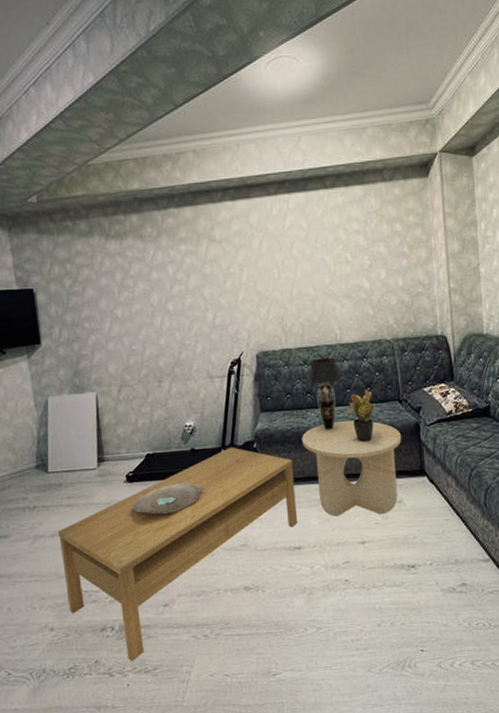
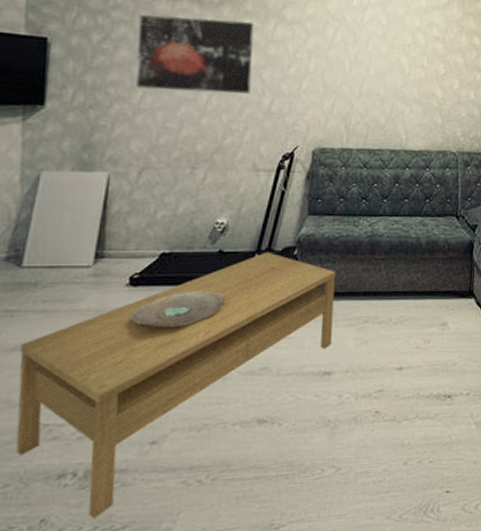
wall art: none [97,247,195,320] -> present [136,15,254,94]
side table: present [302,420,402,517] -> none [349,232,455,338]
table lamp: present [308,357,342,430] -> none [366,162,401,241]
potted plant: present [346,388,375,443] -> none [401,200,432,258]

